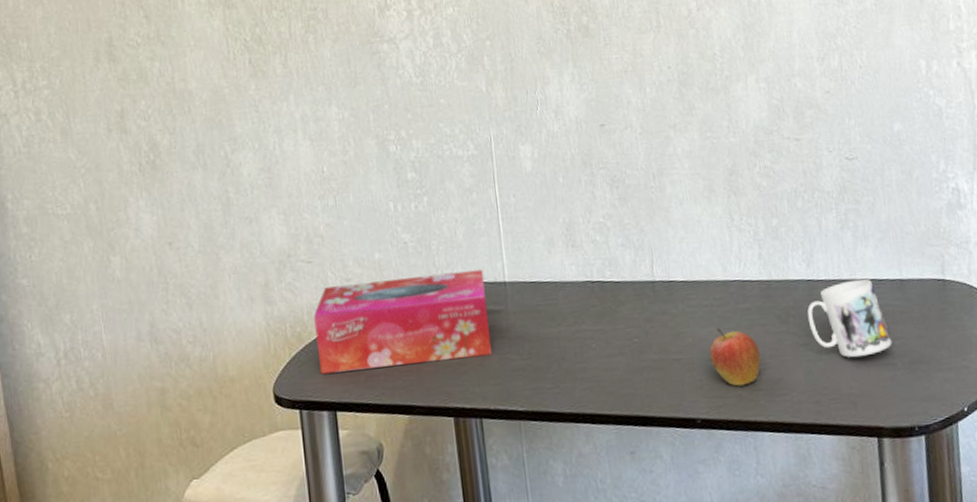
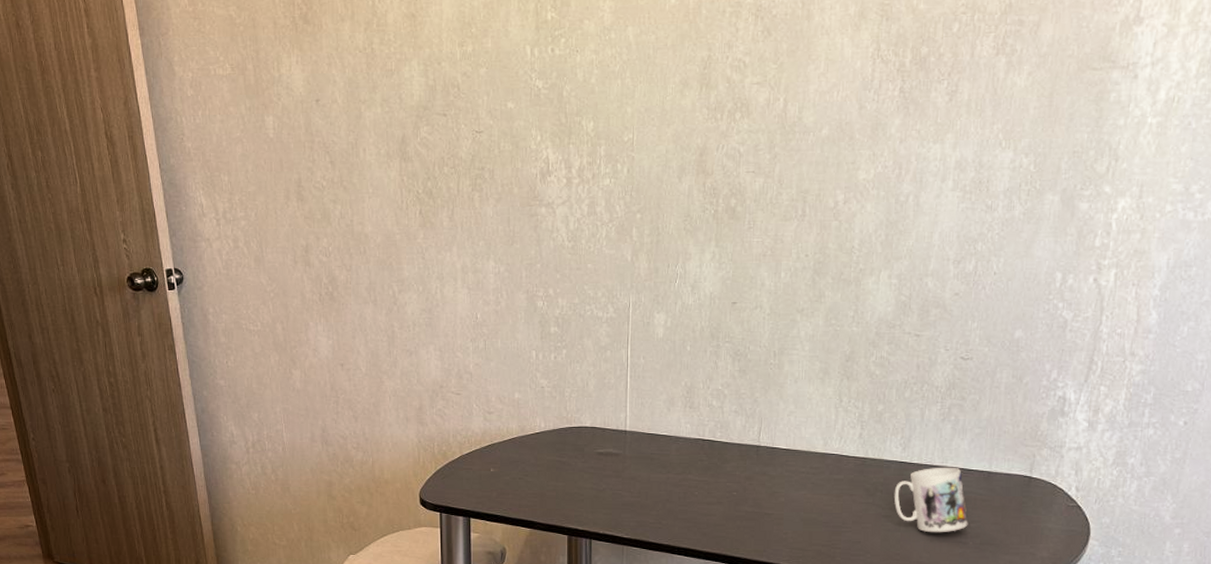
tissue box: present [314,269,492,374] -> none [458,417,608,490]
fruit: present [709,328,761,386] -> none [798,492,845,543]

